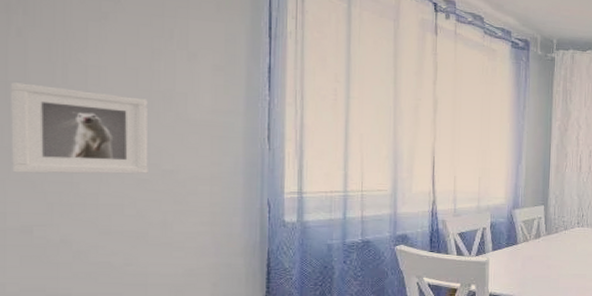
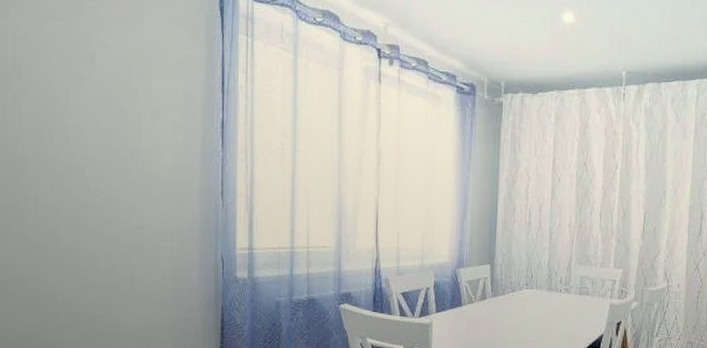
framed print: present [11,82,148,175] -> none [9,144,119,230]

